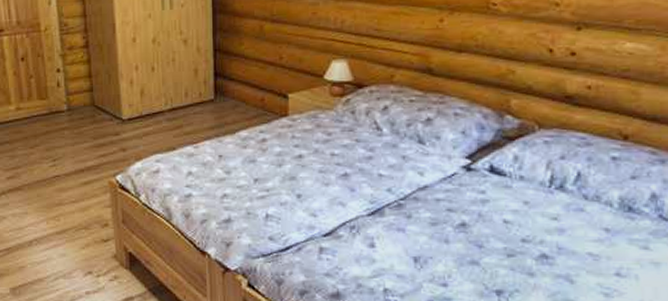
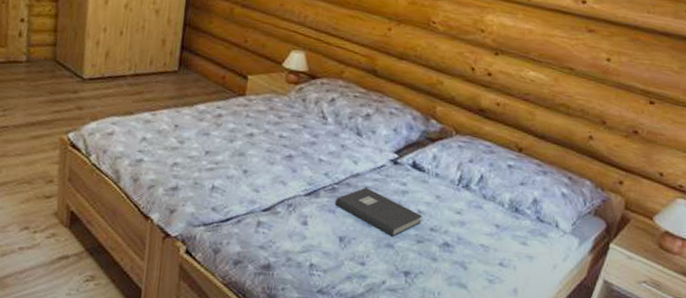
book: none [404,201,509,252] -> present [335,188,422,237]

